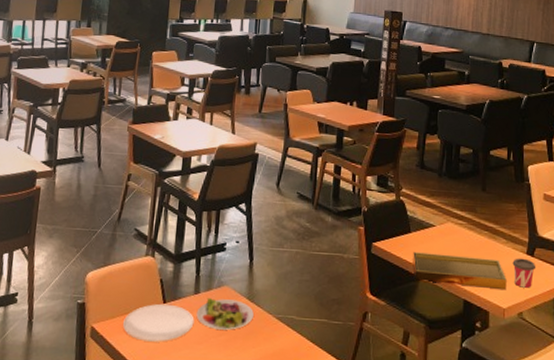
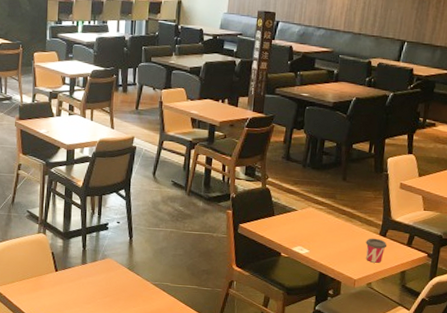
plate: present [122,303,194,342] -> none [21,271,83,302]
salad plate: present [196,298,254,330] -> none [84,268,134,293]
tray: present [412,252,507,289] -> none [275,232,359,264]

